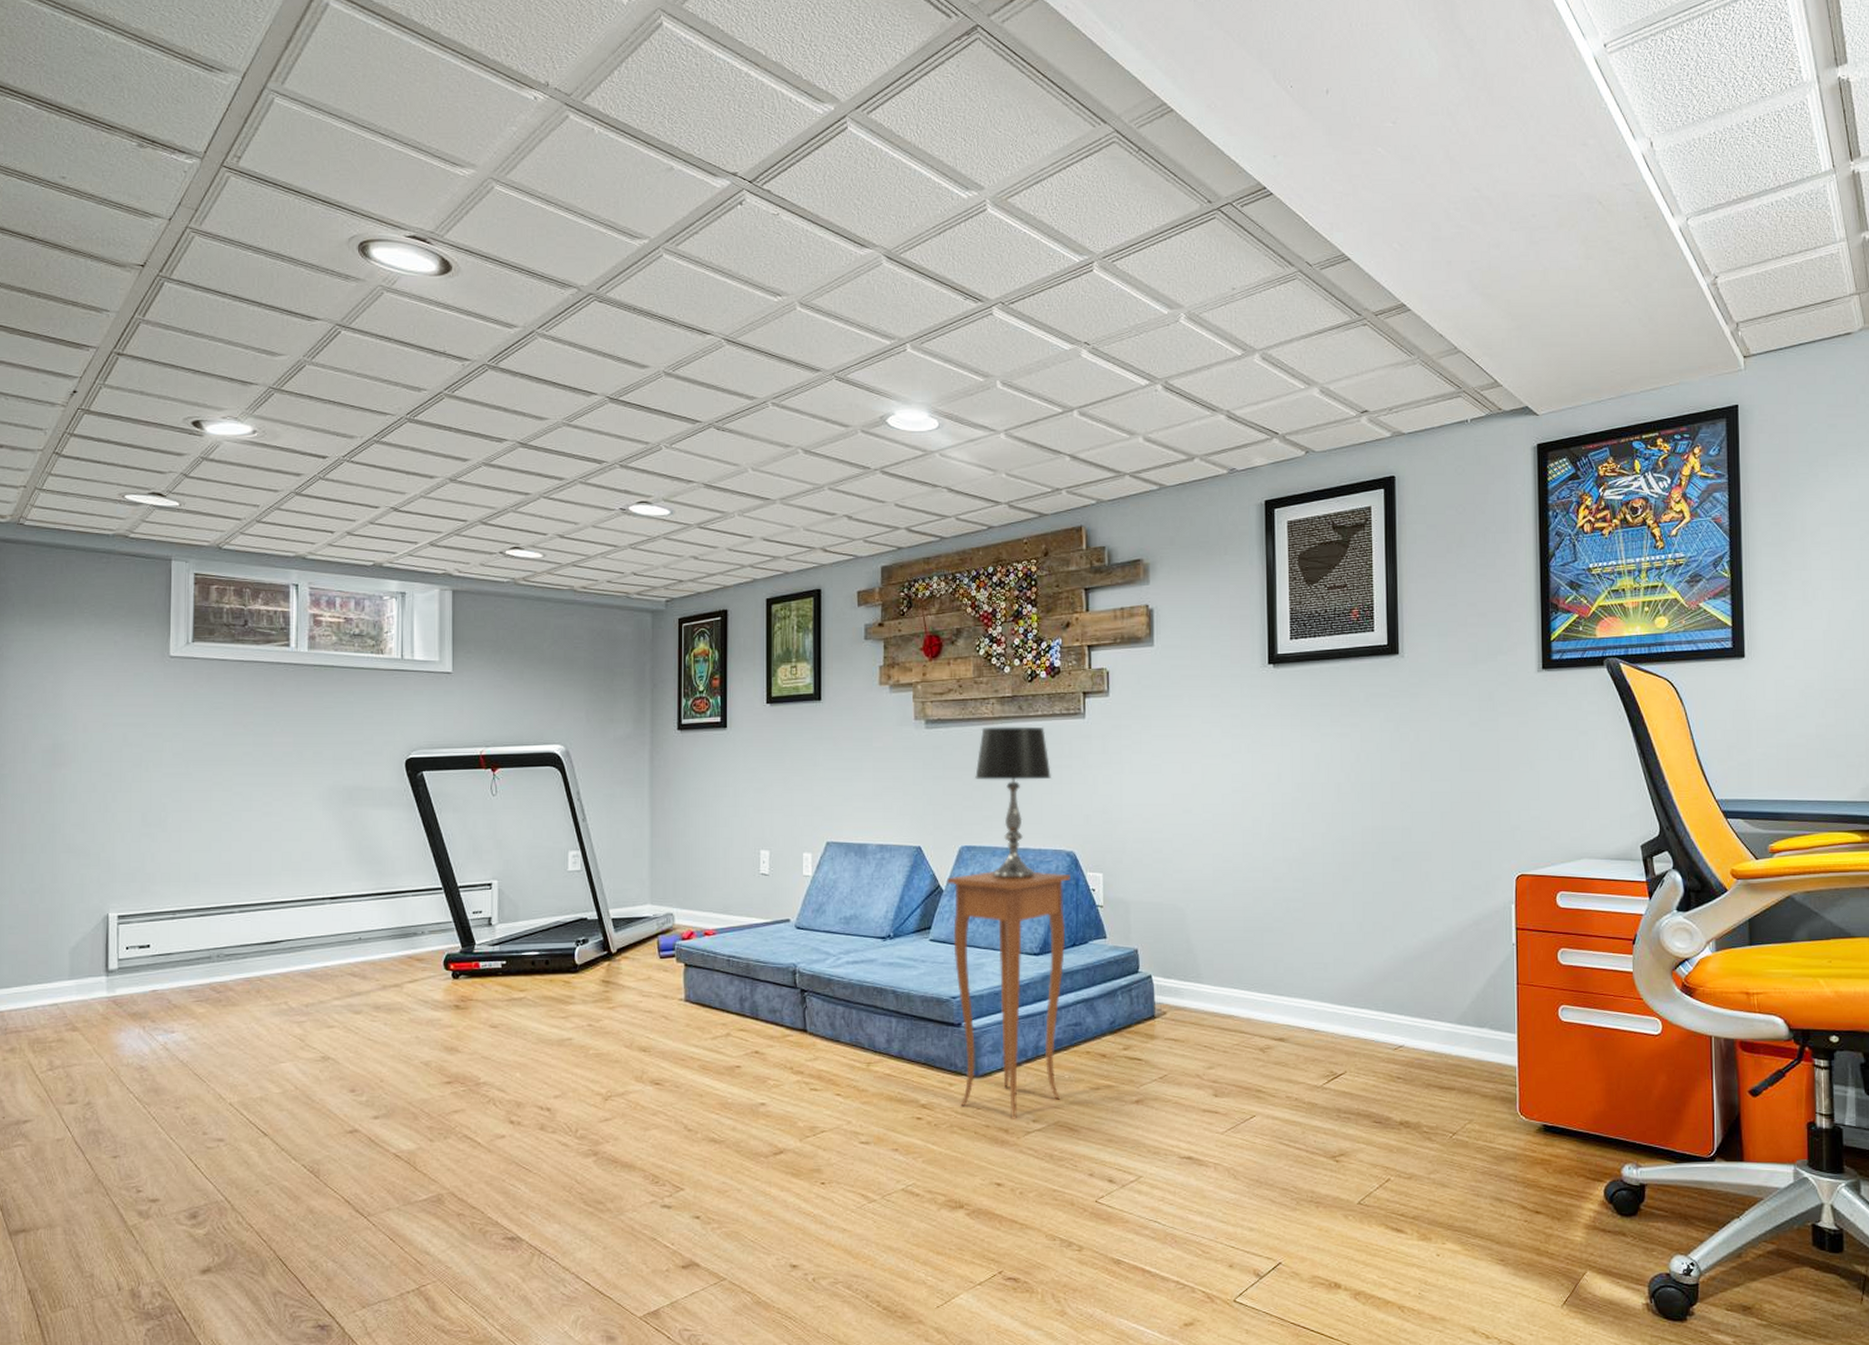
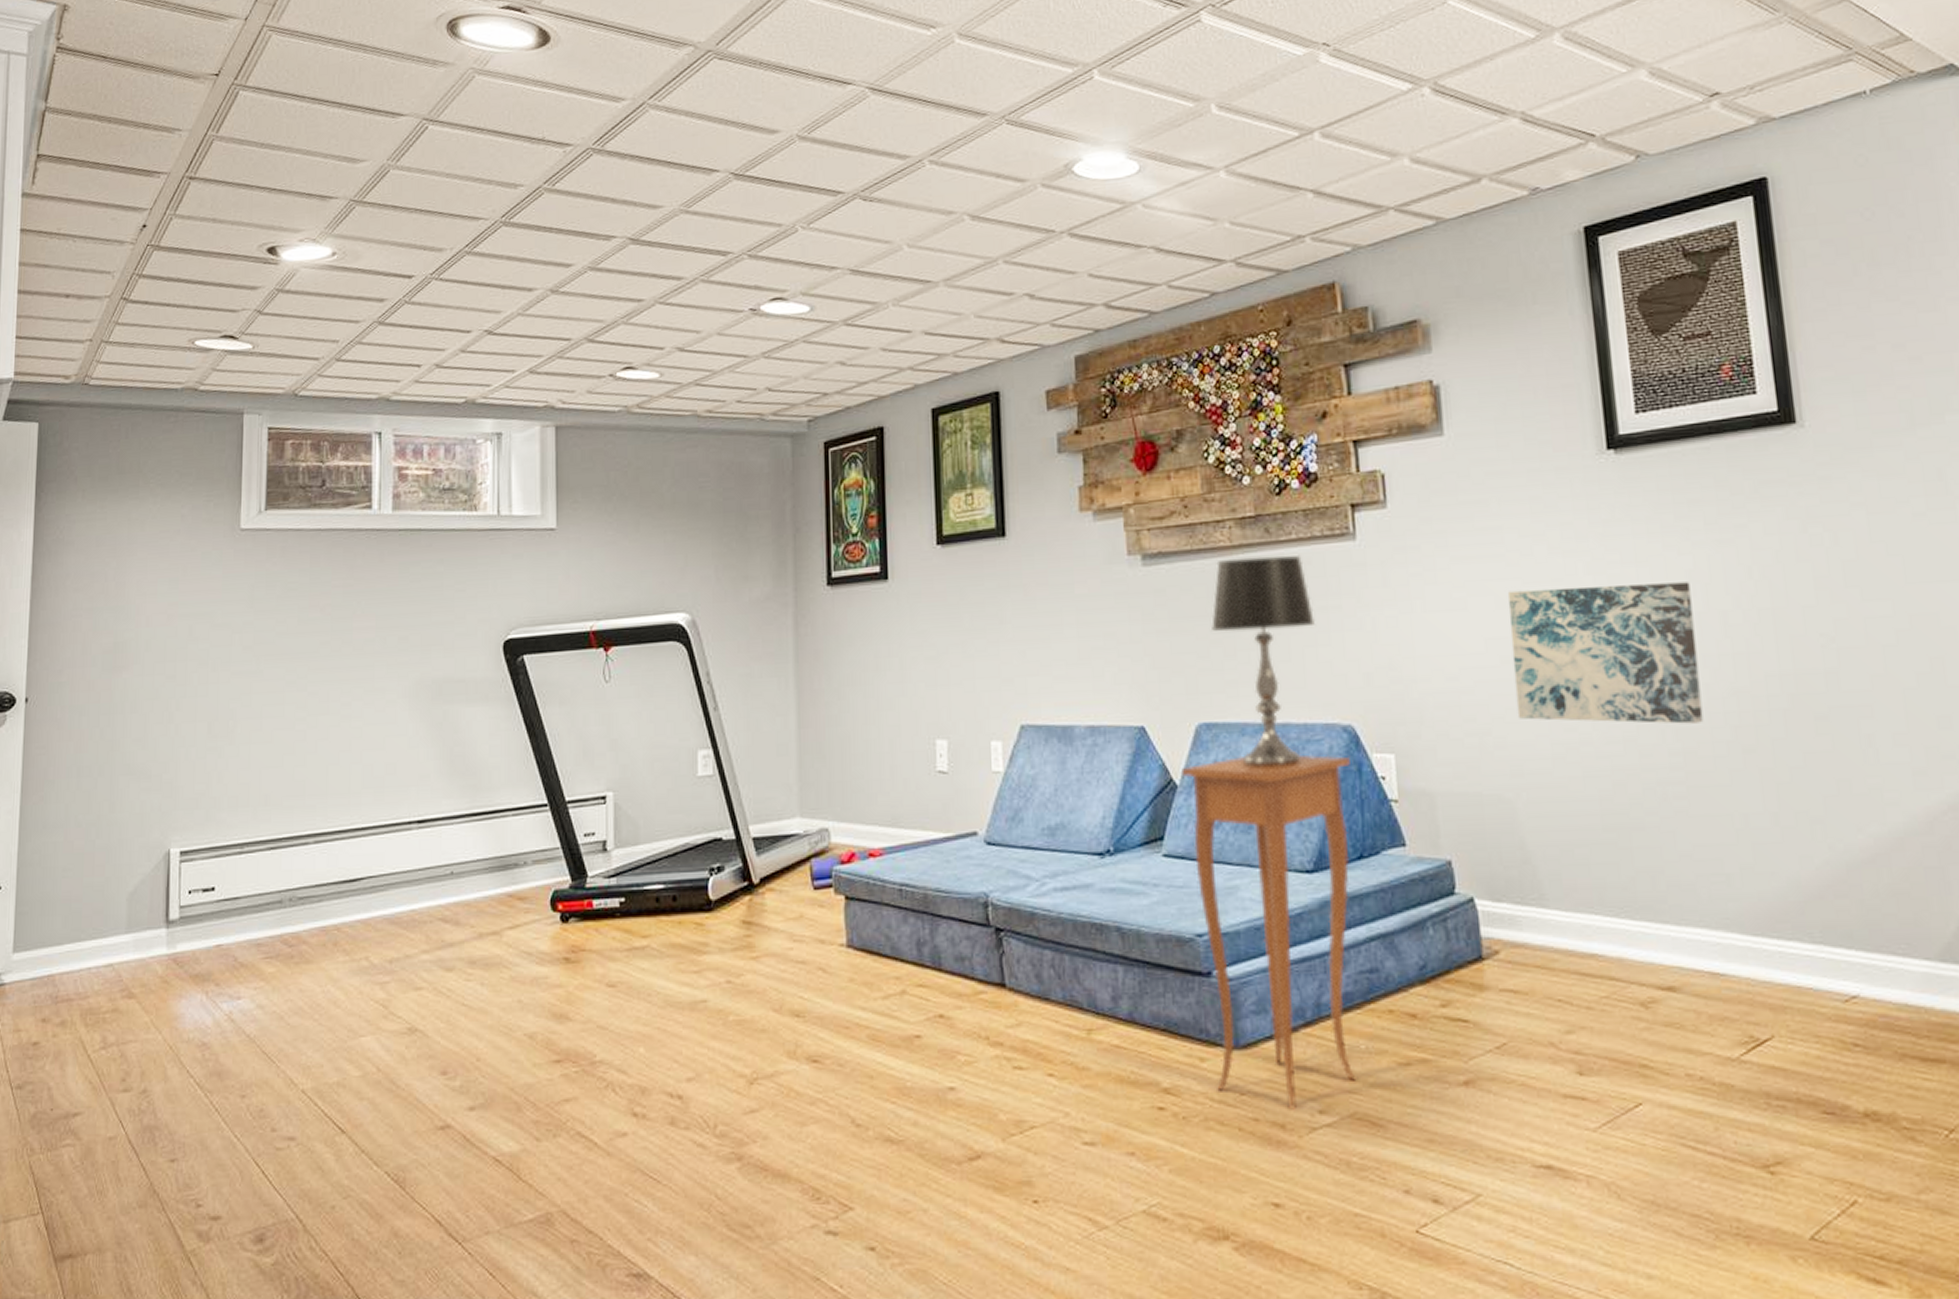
wall art: none [1190,761,1318,860] -> present [1507,582,1704,724]

